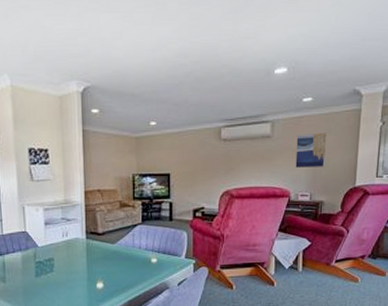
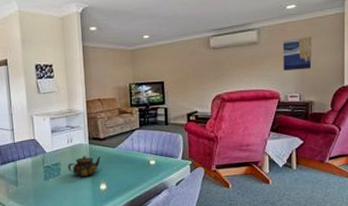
teapot: none [61,250,98,274] -> present [67,155,101,177]

